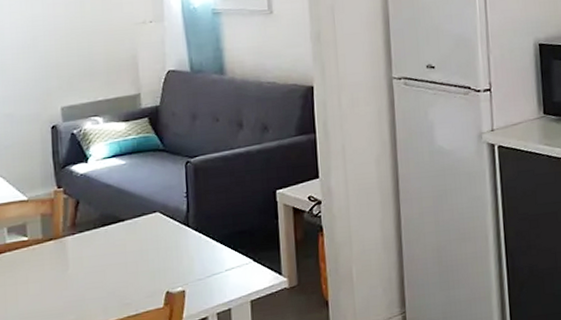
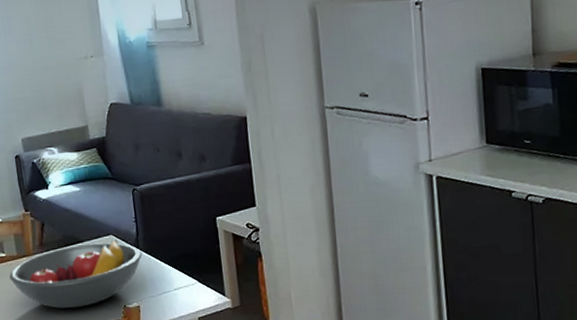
fruit bowl: none [30,217,192,299] -> present [9,239,142,309]

